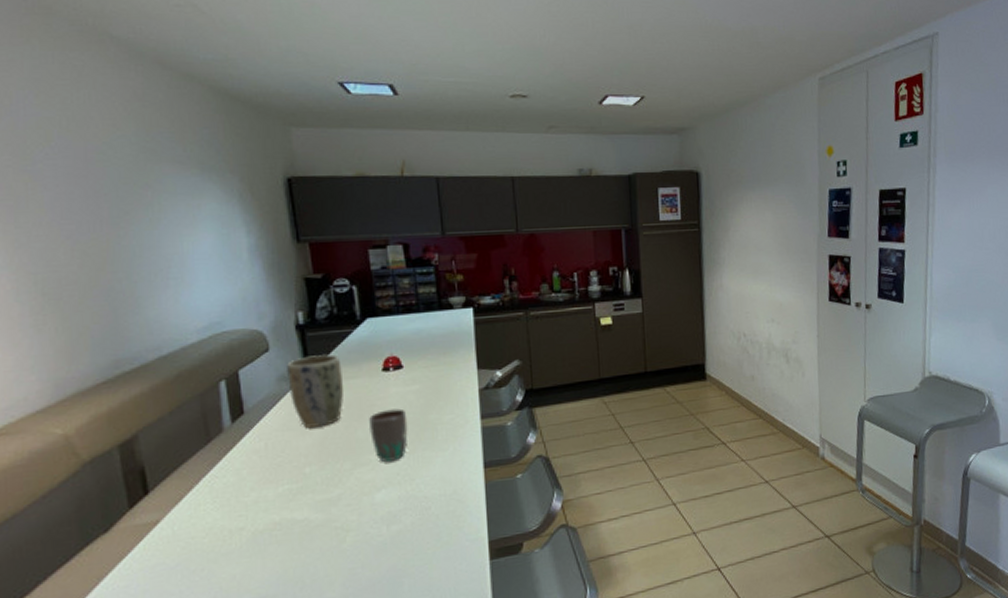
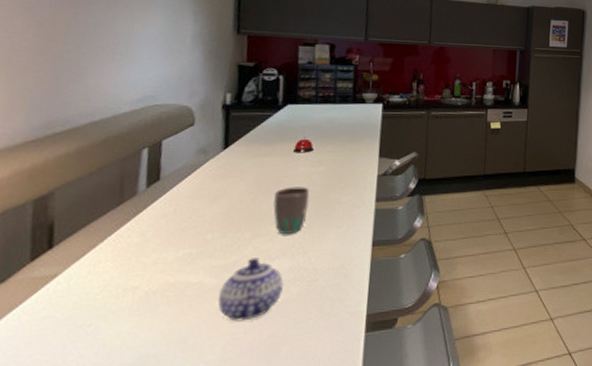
plant pot: present [287,354,344,428] -> none [206,133,258,197]
teapot: none [329,489,395,557] -> present [218,258,284,322]

